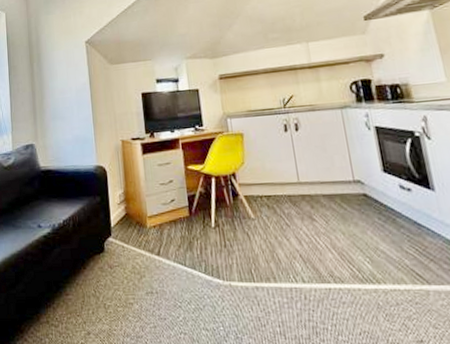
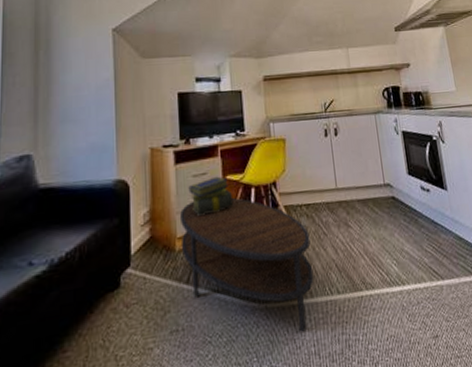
coffee table: none [148,186,278,312] -> present [179,198,314,332]
stack of books: none [155,166,196,199] -> present [188,176,234,216]

